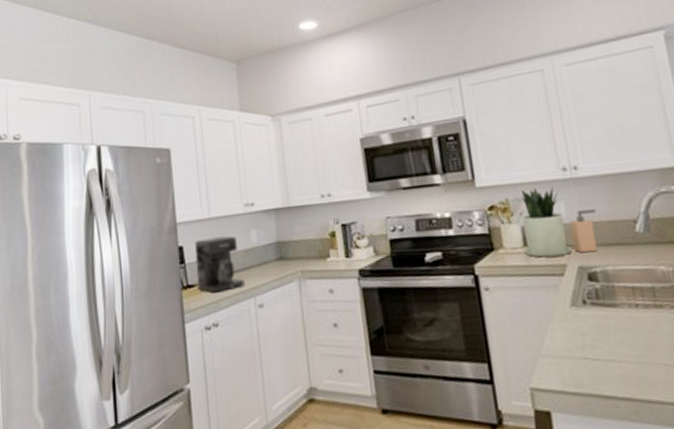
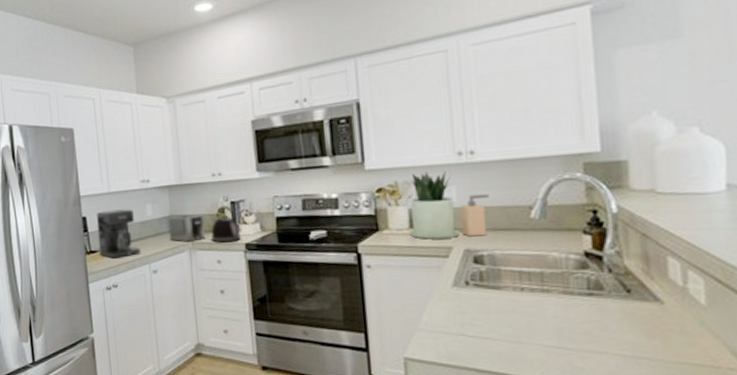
toaster: none [274,239,316,271] -> present [168,214,206,242]
kettle: none [321,228,354,271] -> present [211,205,241,243]

